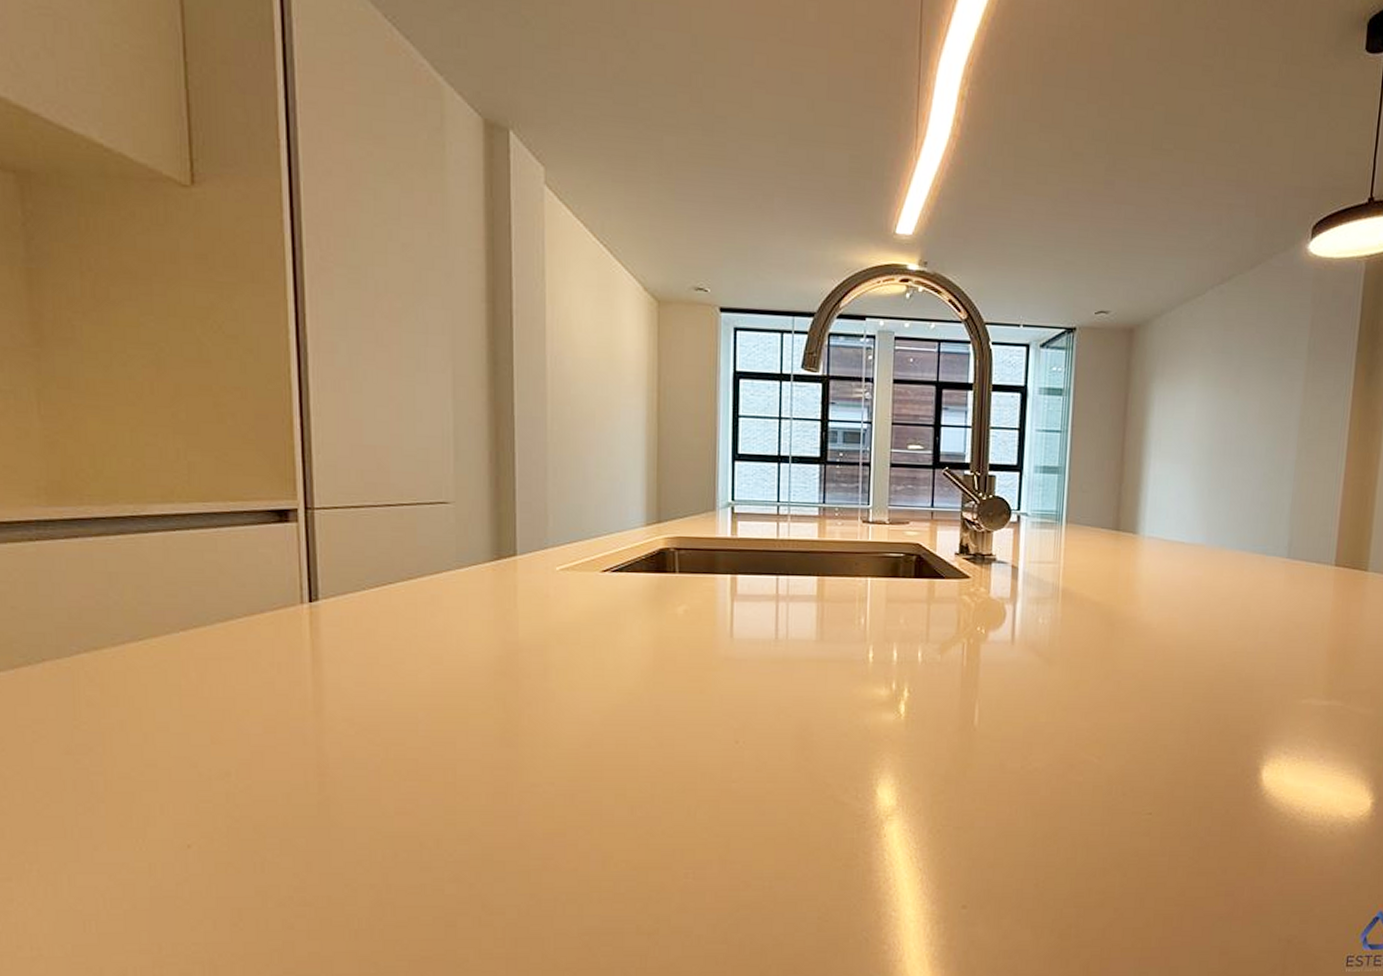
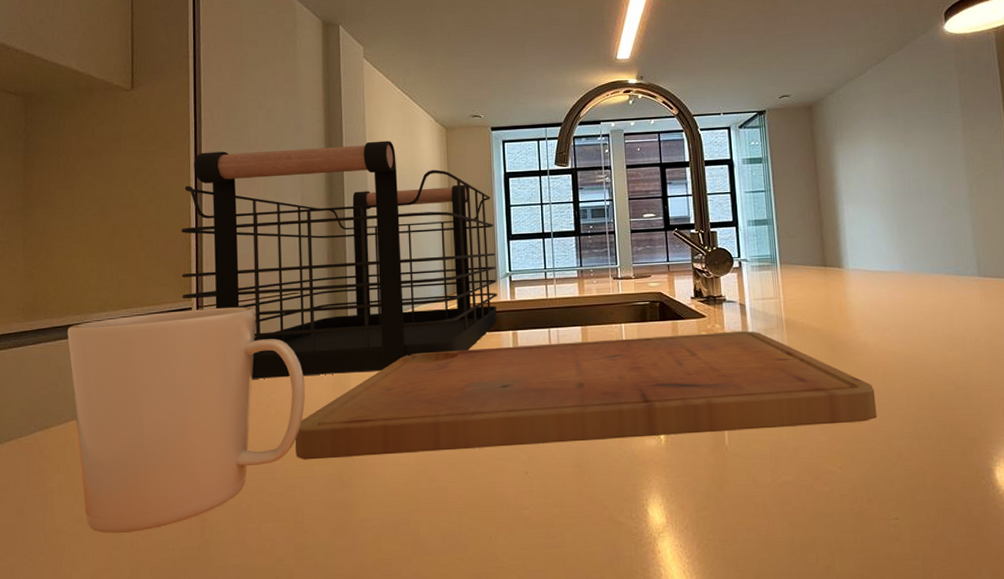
mug: none [116,511,458,783] -> present [67,306,305,533]
dish rack: none [278,294,716,610] -> present [181,140,498,379]
cutting board: none [443,592,1150,712] -> present [295,331,877,460]

